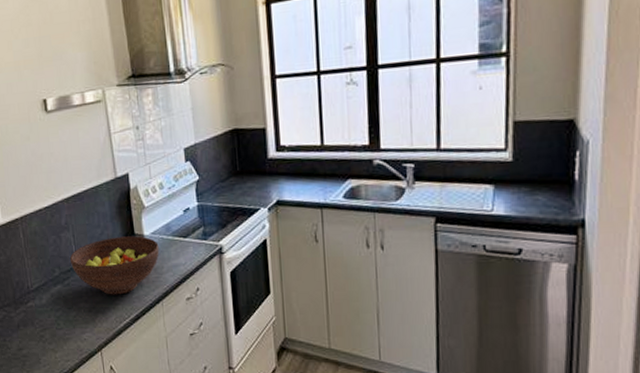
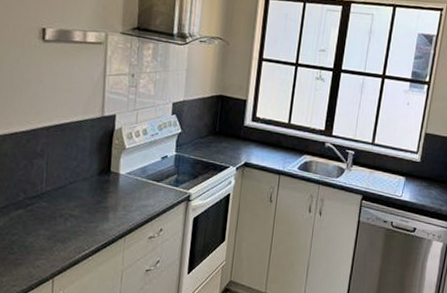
fruit bowl: present [69,236,160,295] -> none [38,171,132,227]

